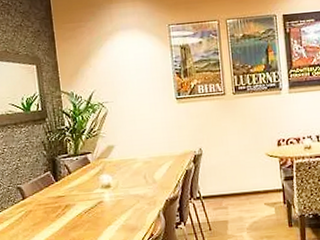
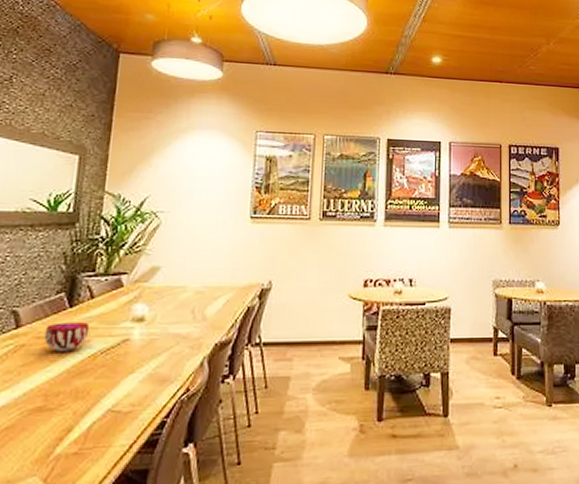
decorative bowl: none [42,191,73,214] -> present [44,322,90,352]

